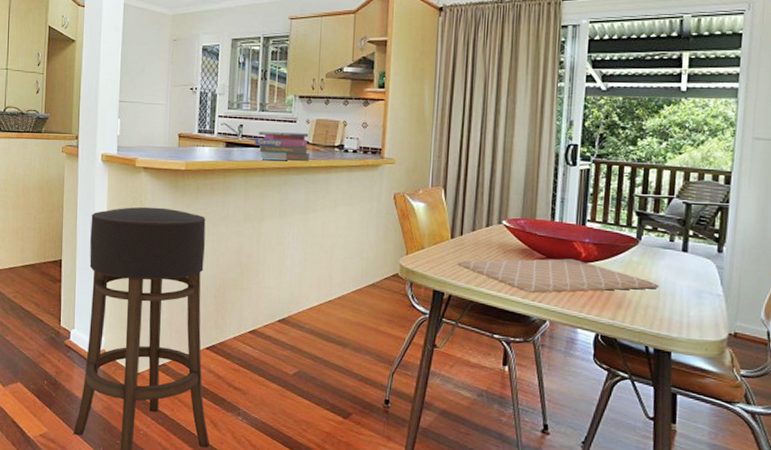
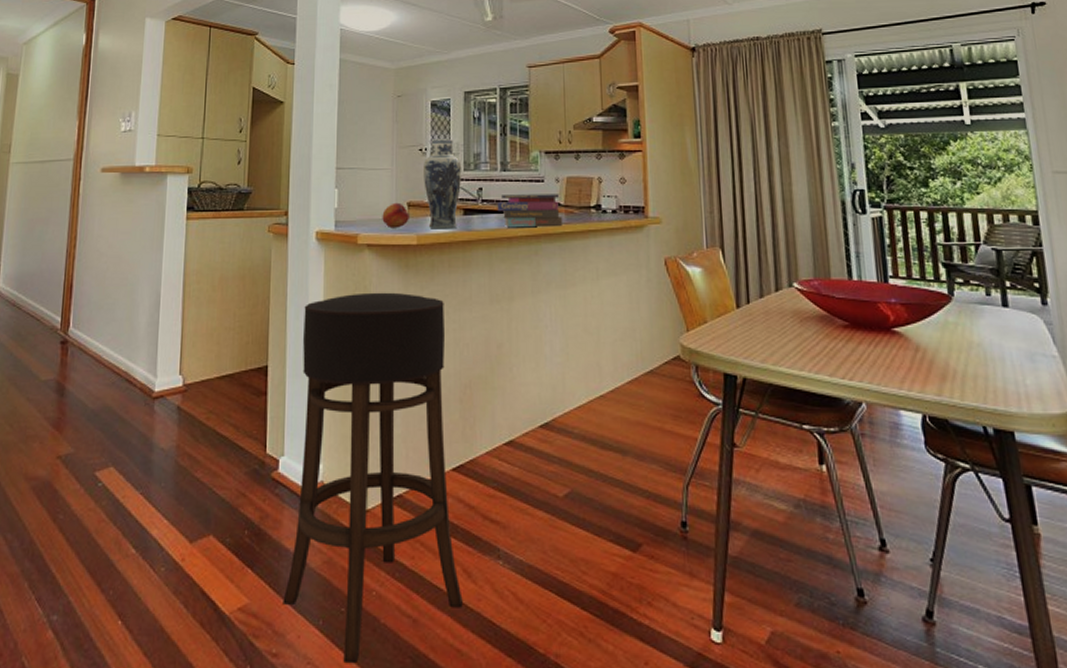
fruit: none [157,133,180,155] -> present [382,202,409,229]
vase: none [193,80,227,158] -> present [424,139,462,229]
placemat: present [457,258,659,293] -> none [747,324,985,368]

